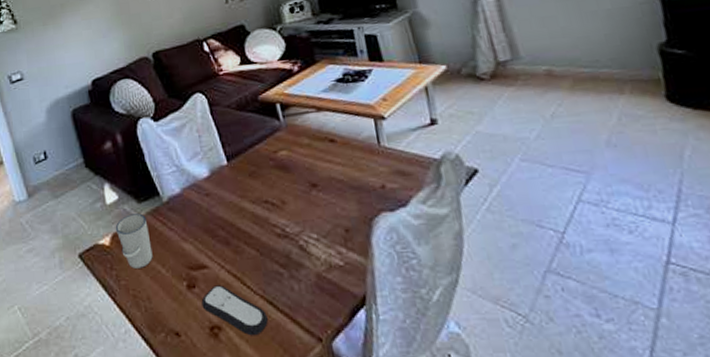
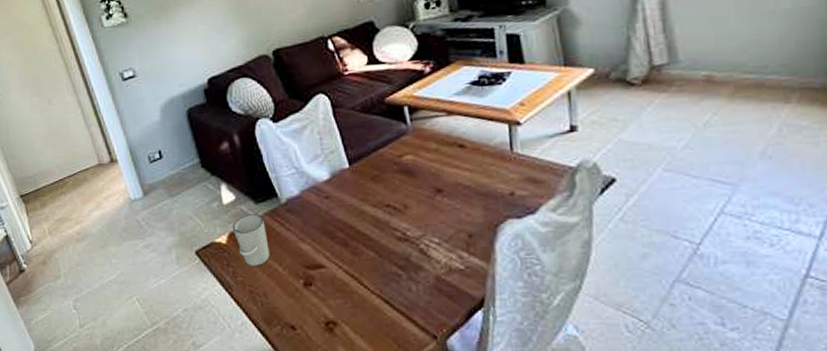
remote control: present [201,285,268,336] -> none [317,284,384,332]

